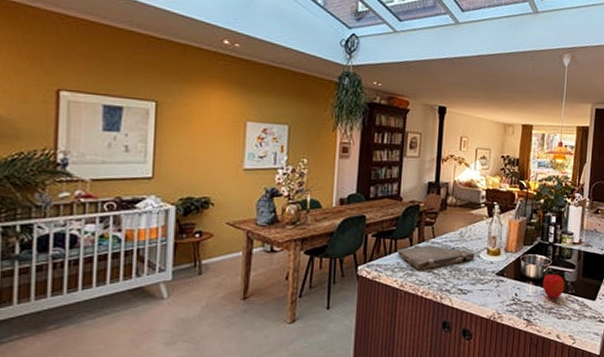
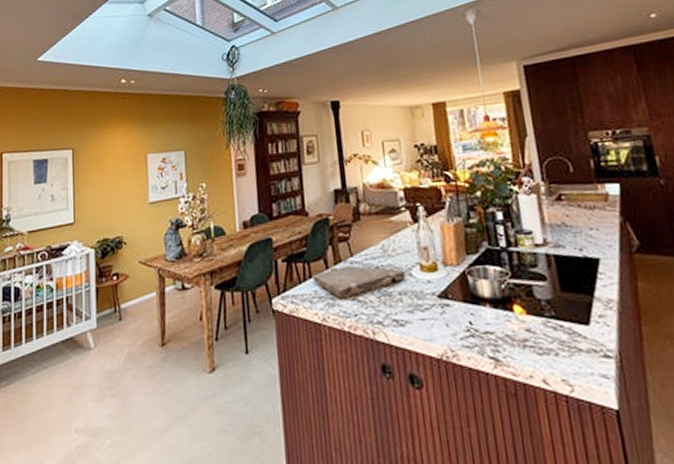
fruit: present [543,273,565,299] -> none [504,289,538,326]

